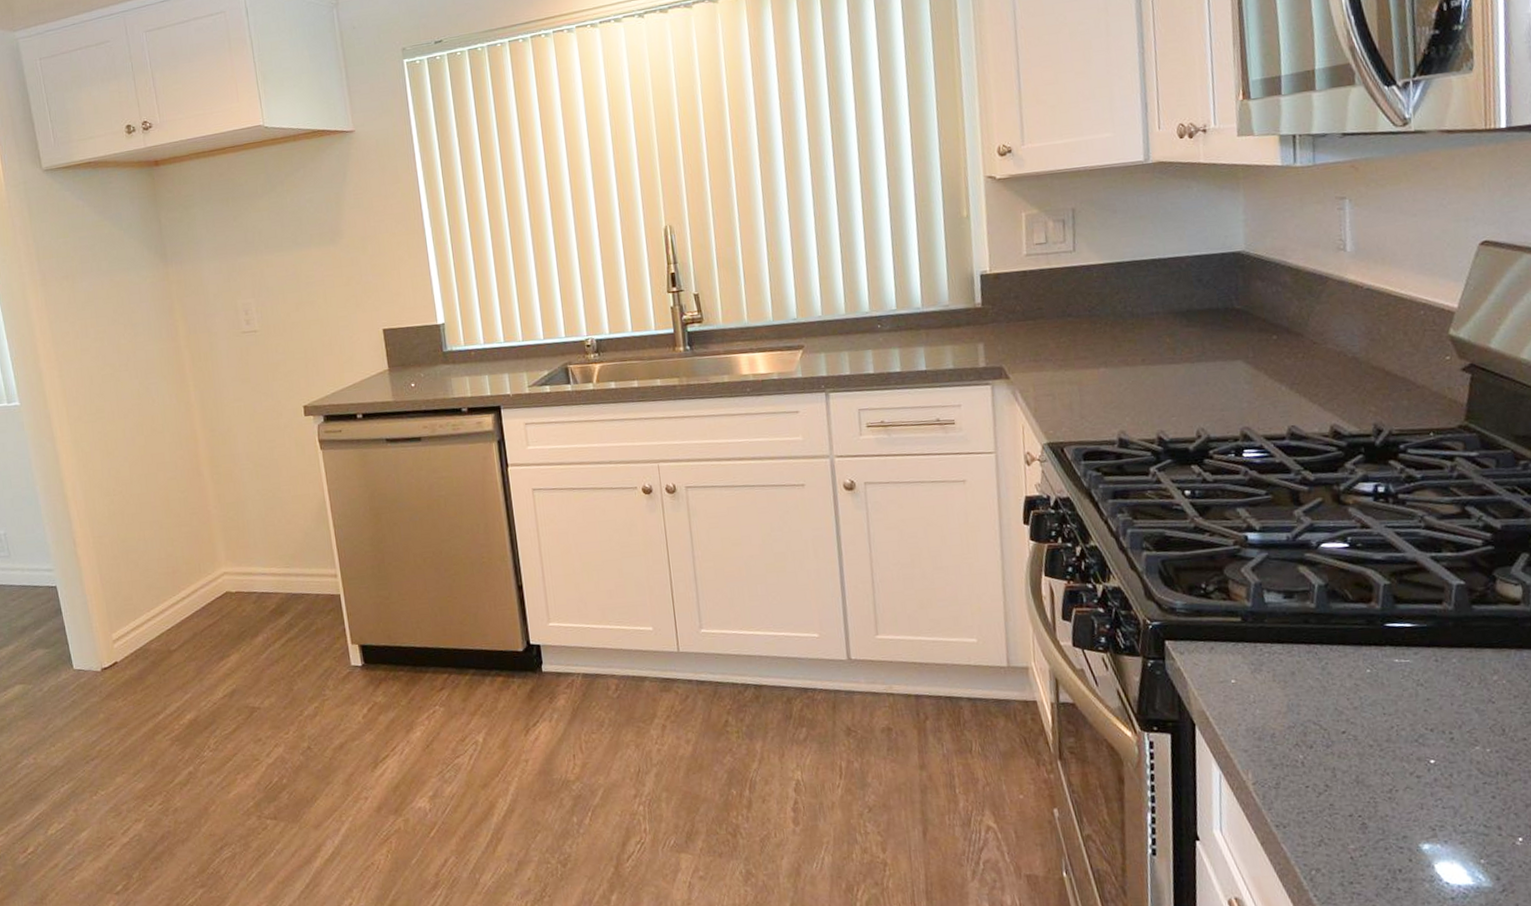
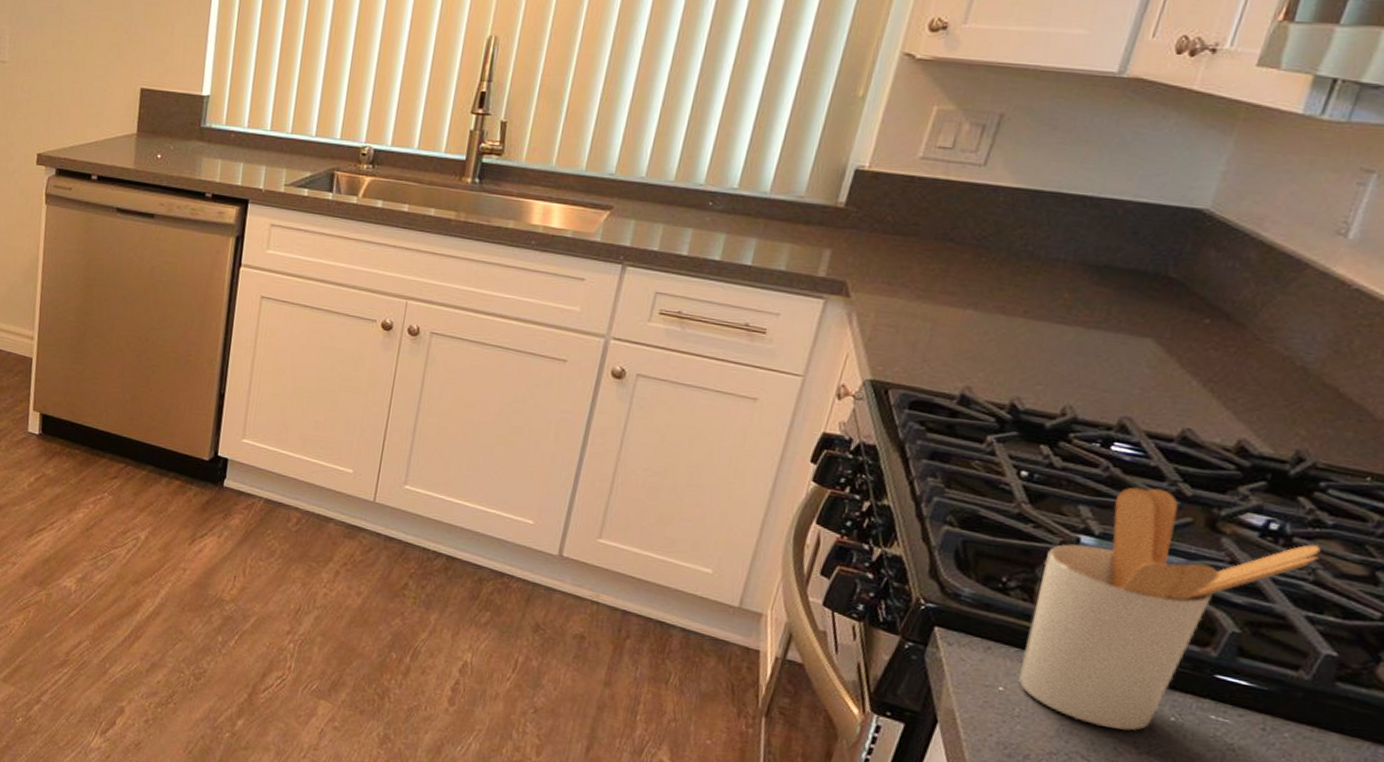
utensil holder: none [1227,479,1422,693] -> present [1018,487,1321,731]

